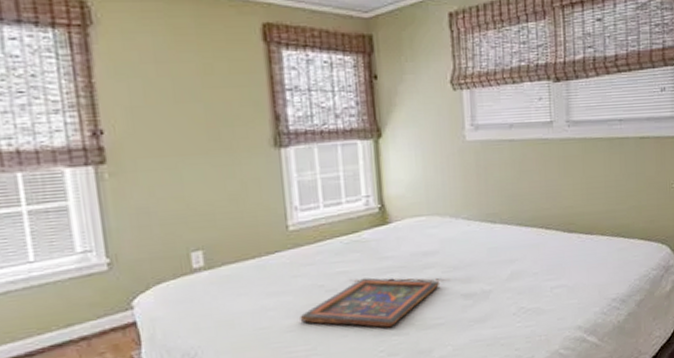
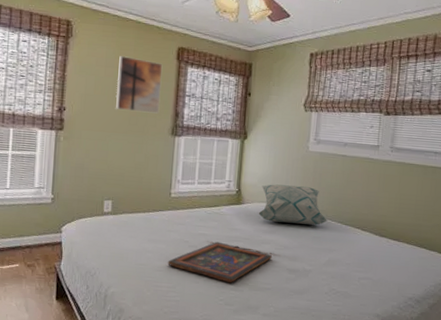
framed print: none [175,44,251,122] -> present [115,56,163,114]
decorative pillow: none [411,187,502,239] -> present [258,184,327,225]

